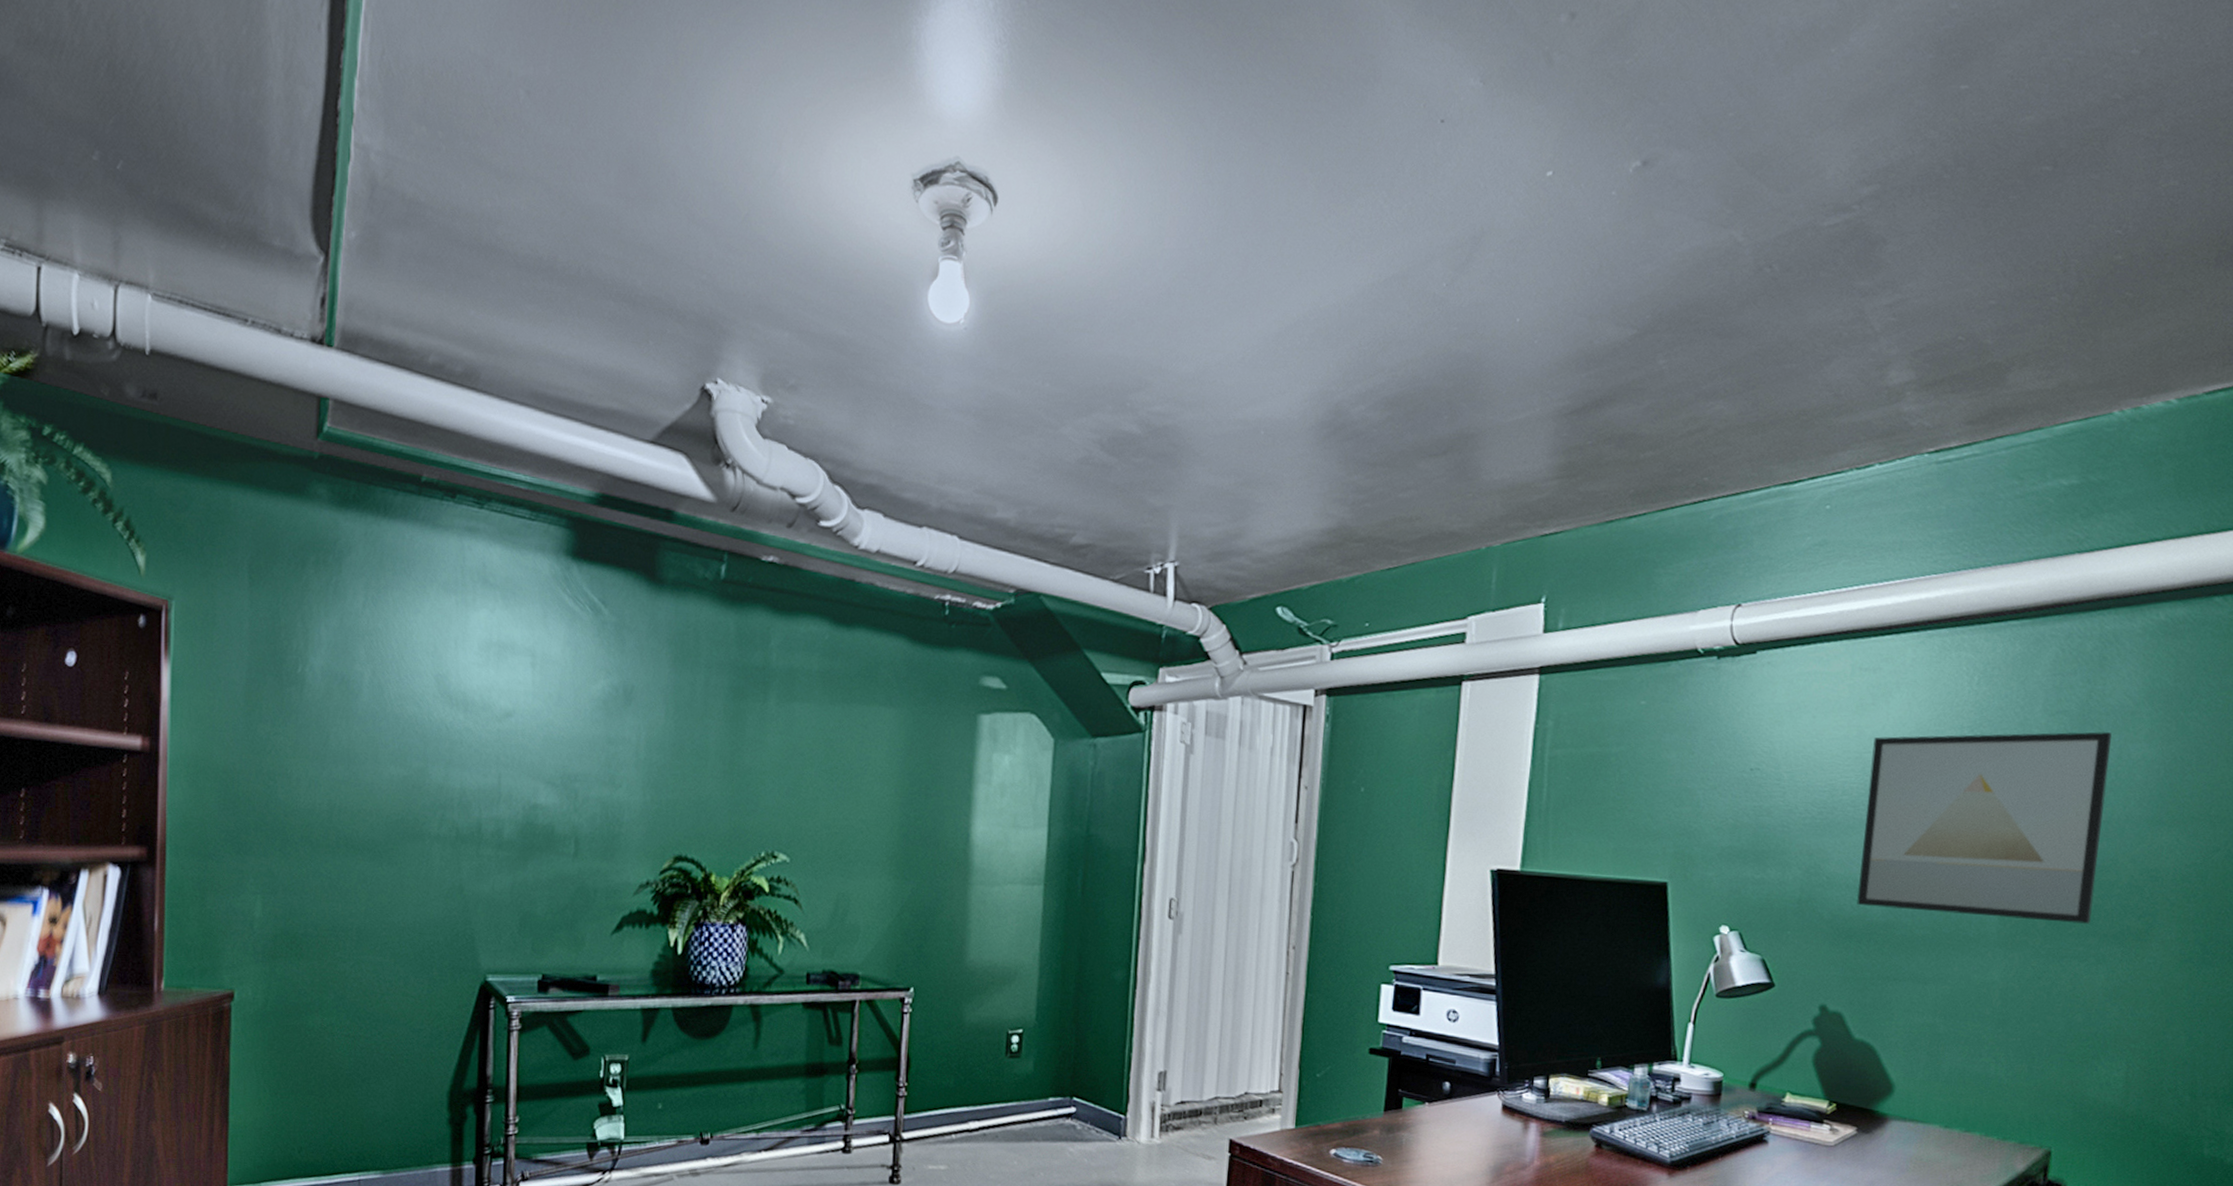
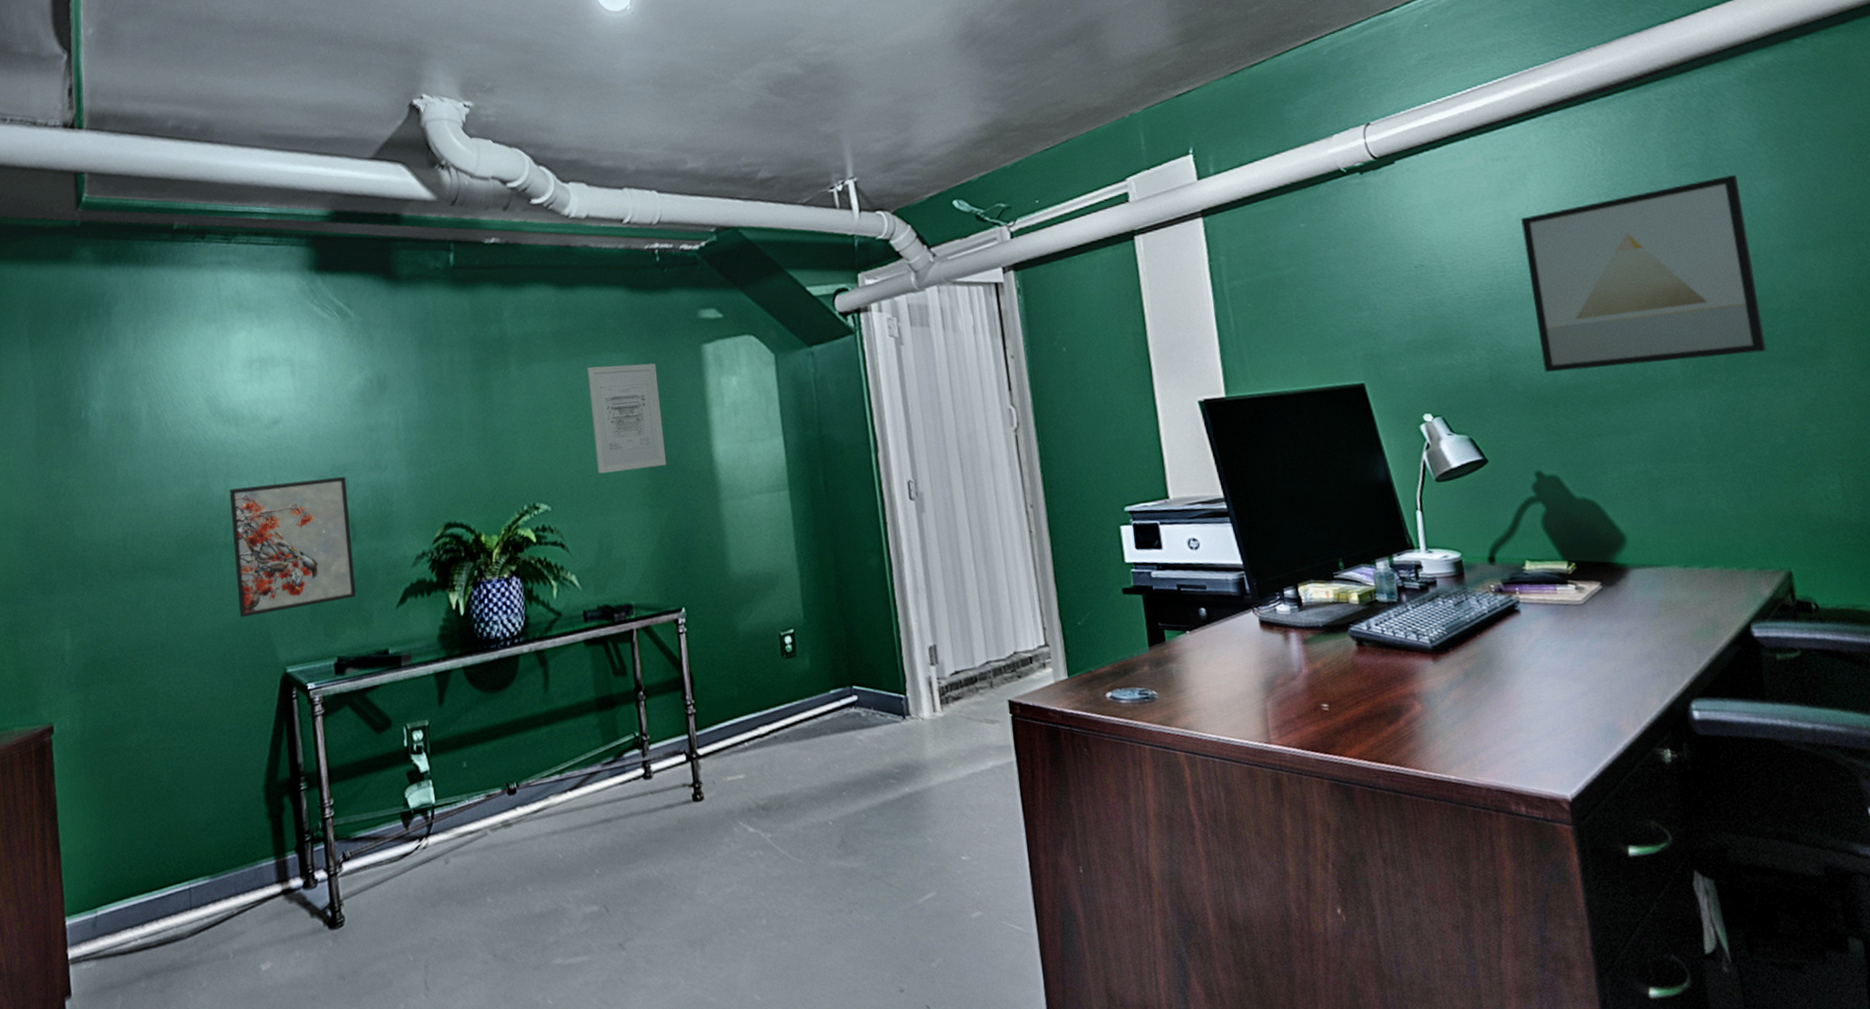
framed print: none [444,778,575,916] -> present [229,476,357,617]
wall art: none [845,716,926,836] -> present [587,363,666,474]

